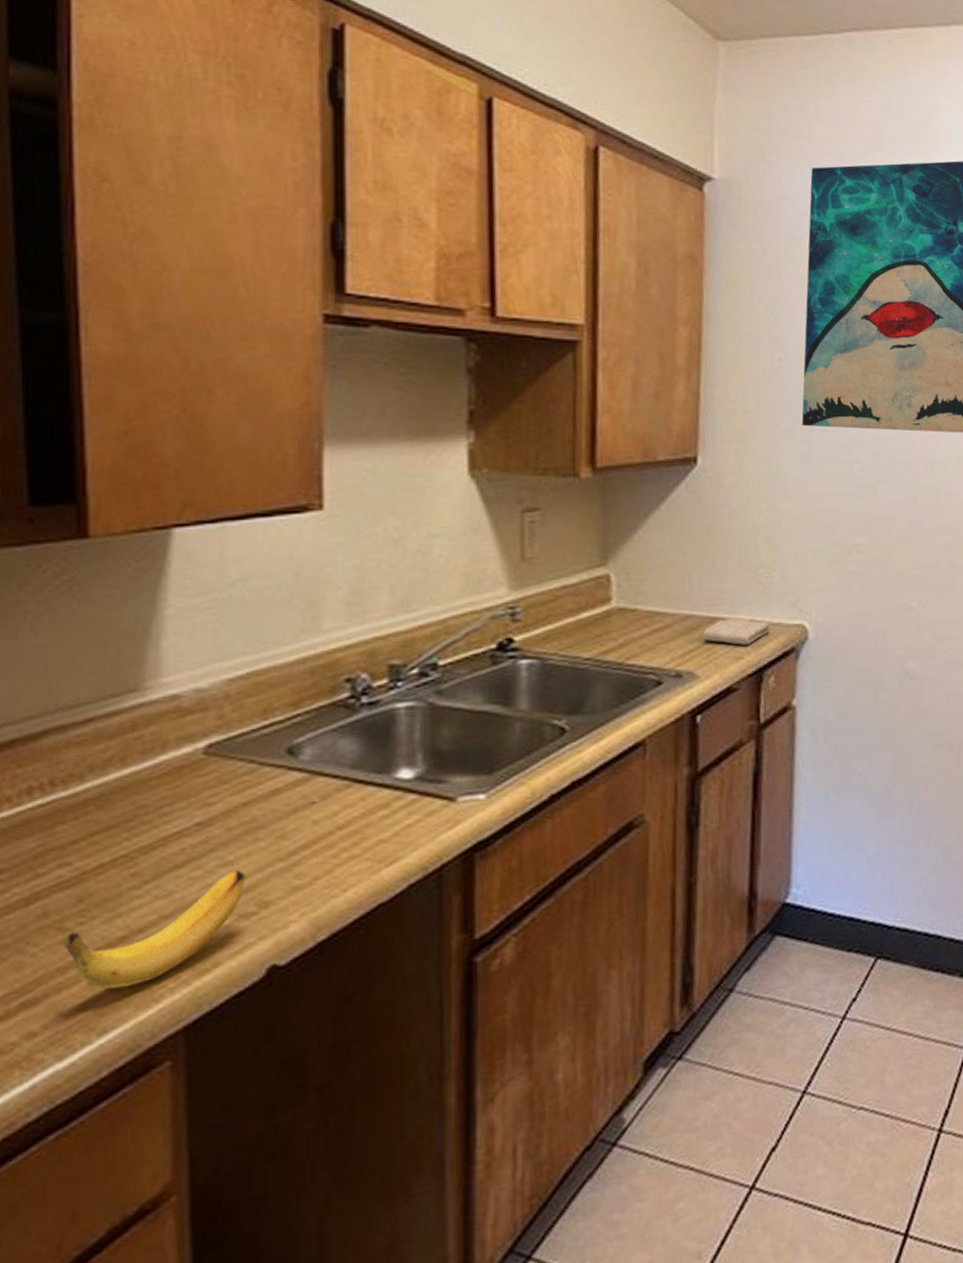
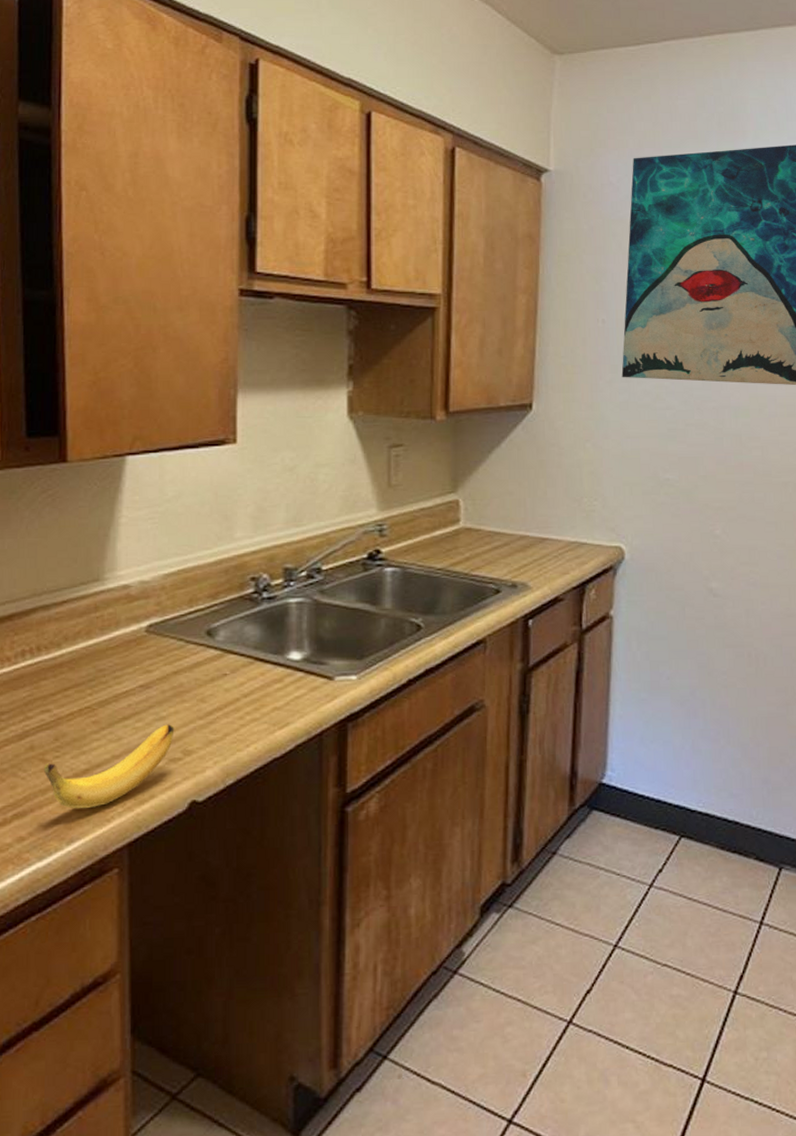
washcloth: present [702,618,770,645] -> none [535,539,592,562]

